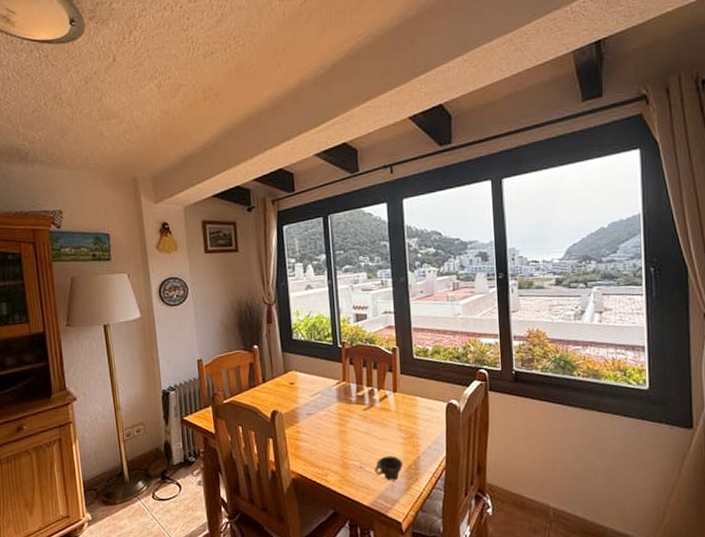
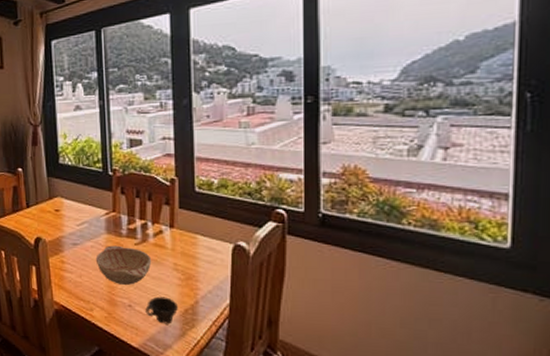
decorative bowl: none [328,412,379,448] -> present [95,245,152,285]

